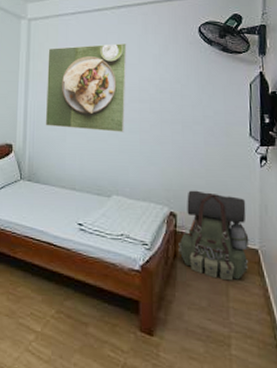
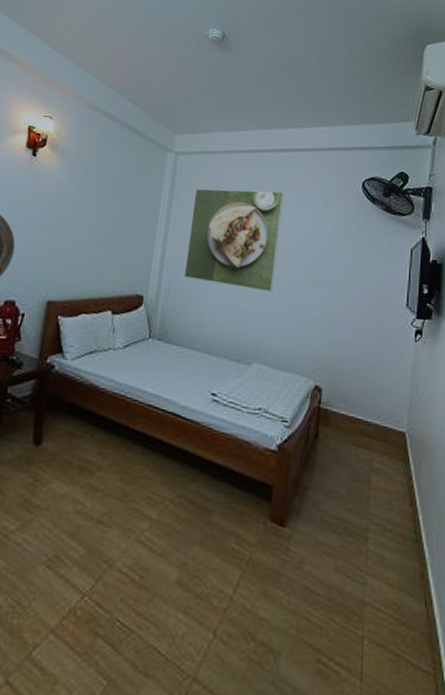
backpack: present [178,190,249,281] -> none [321,362,397,467]

